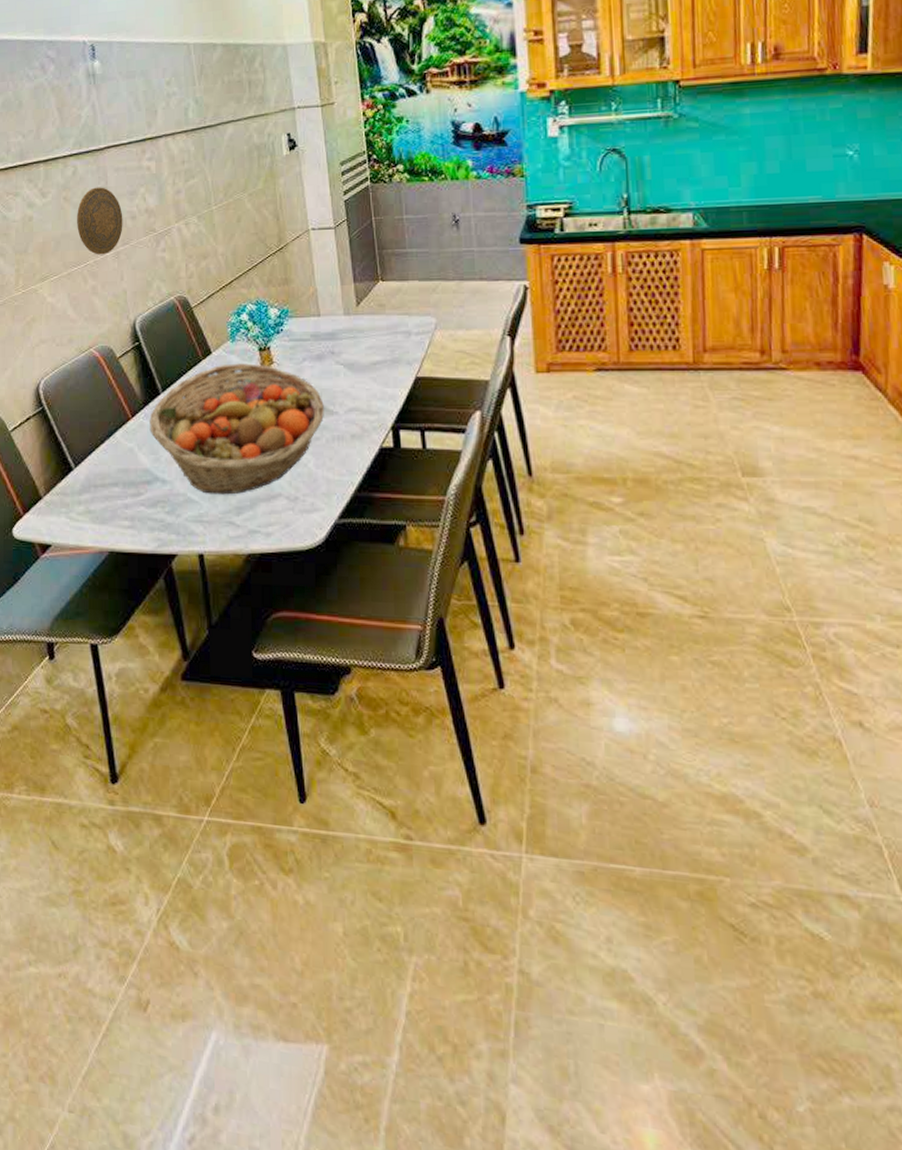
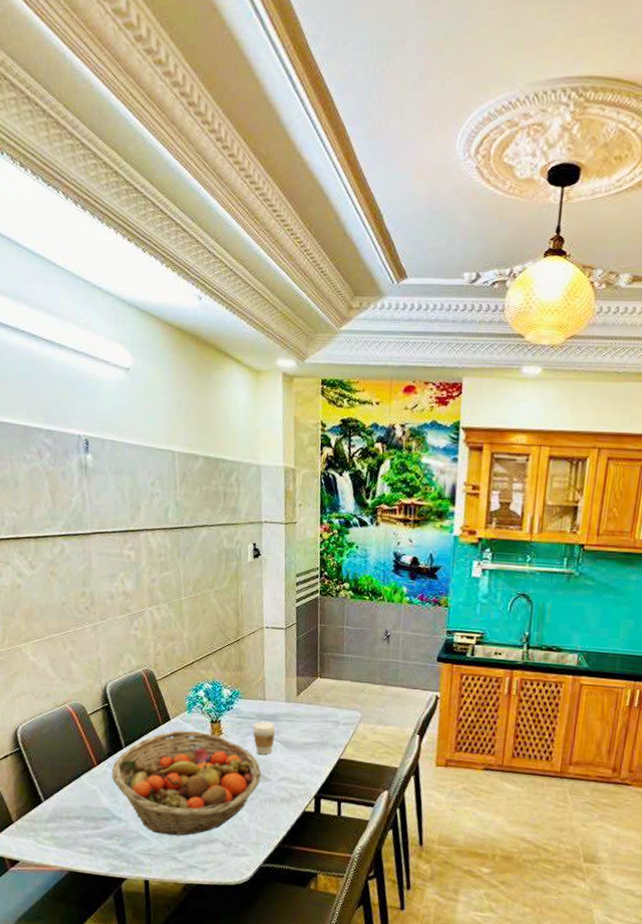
decorative plate: present [77,187,123,255] -> none [61,566,103,626]
coffee cup: none [309,341,336,383] -> present [253,721,276,755]

